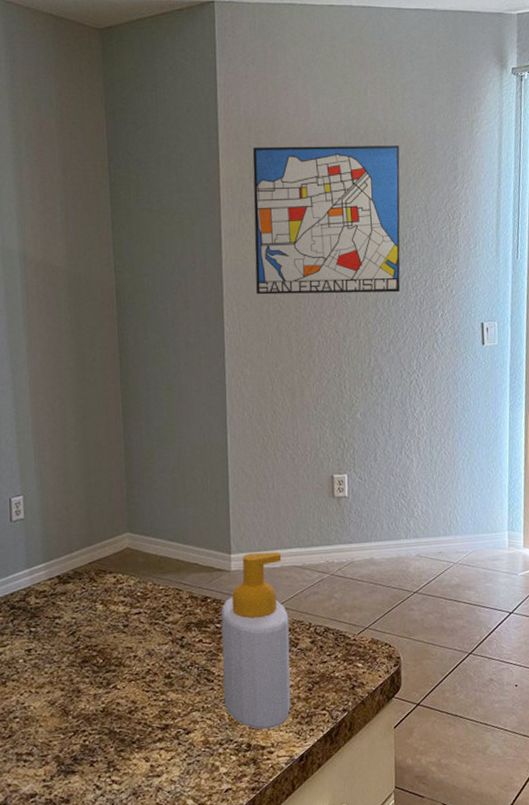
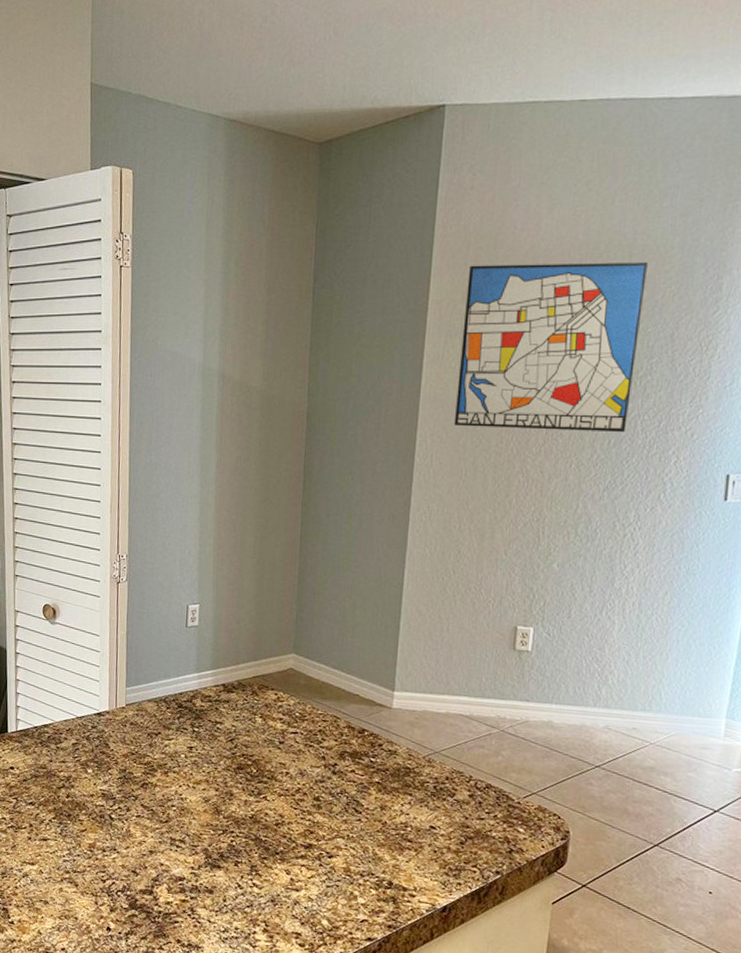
soap bottle: present [221,552,291,730] -> none [370,693,448,873]

